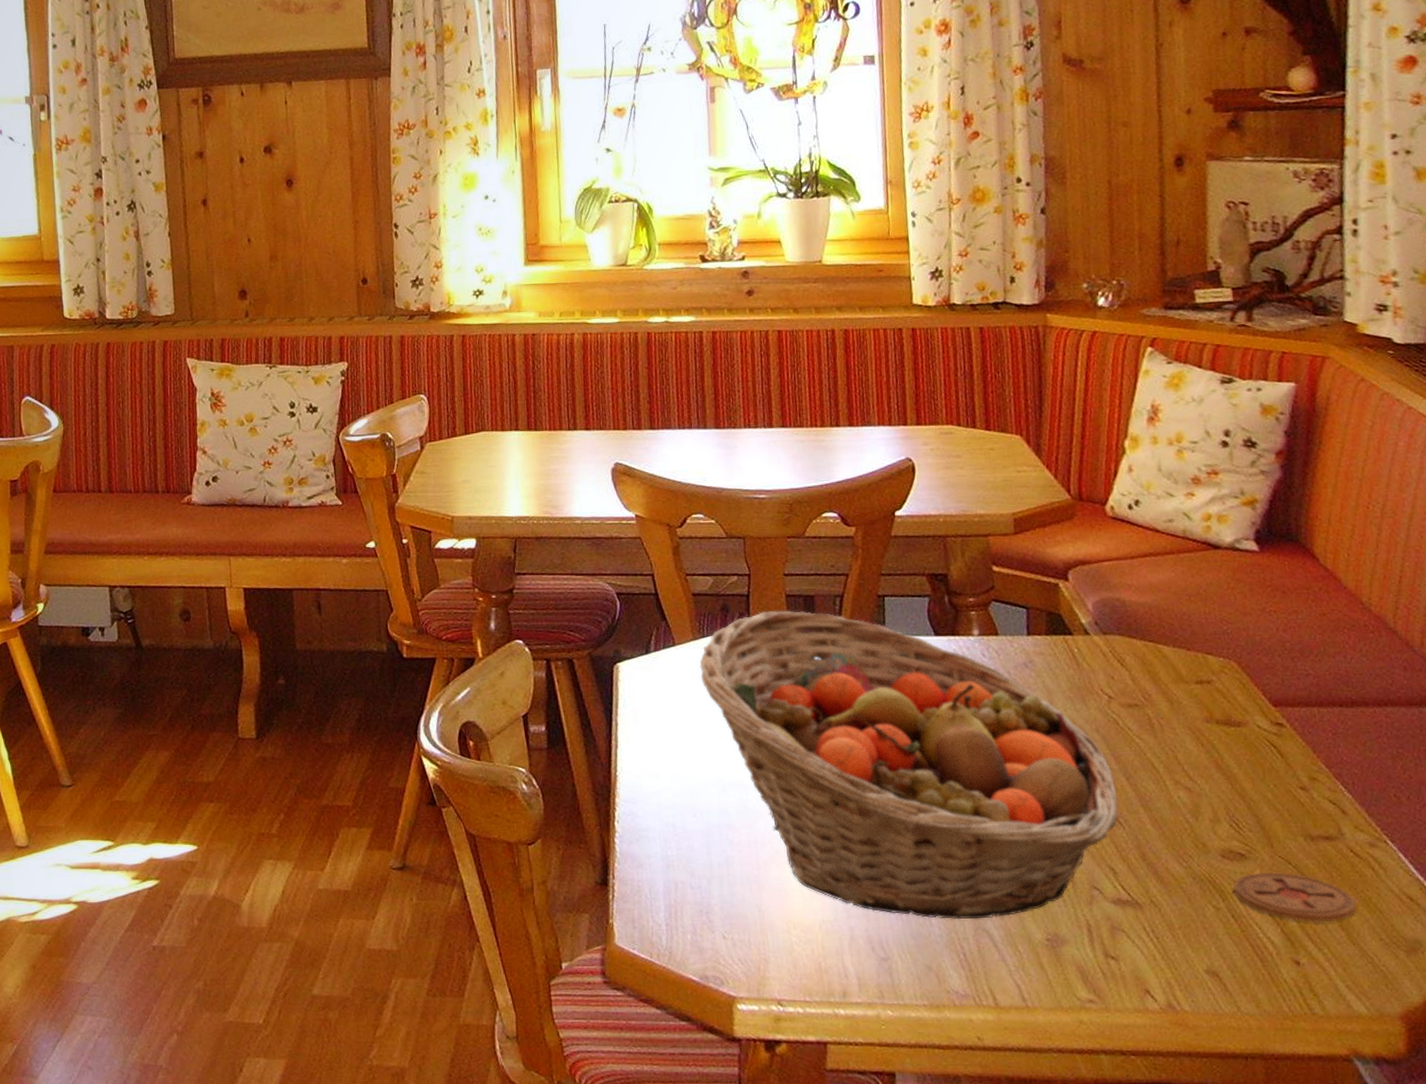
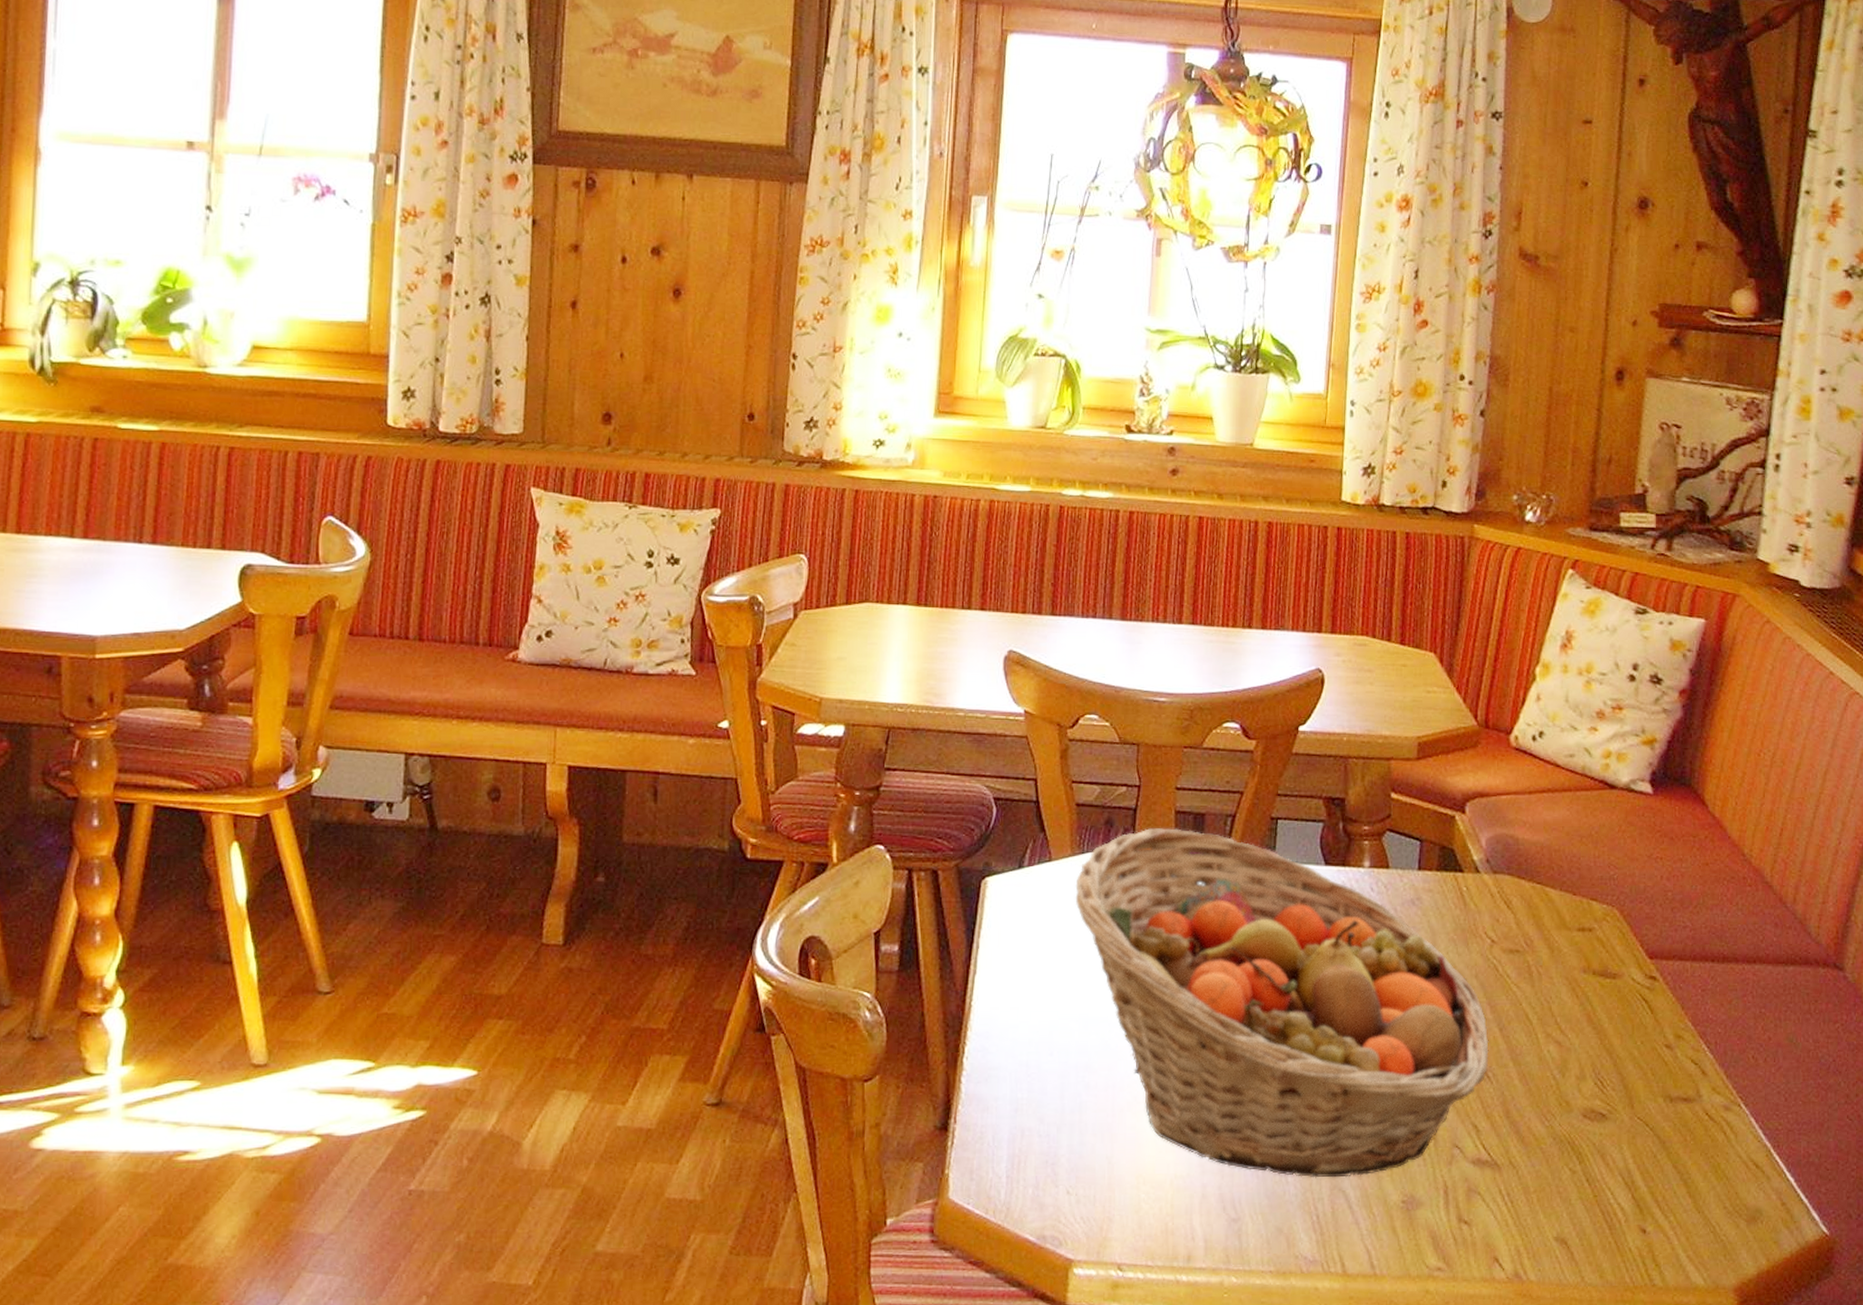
coaster: present [1233,872,1356,923] -> none [1591,1134,1705,1189]

